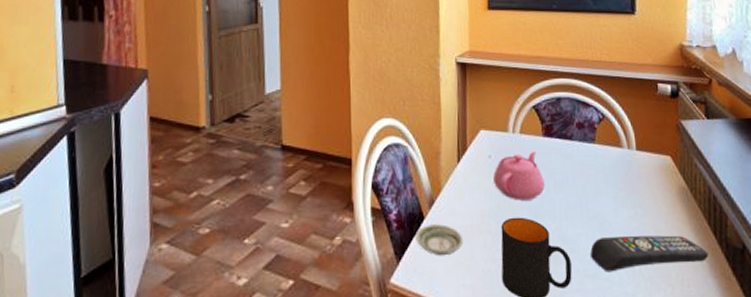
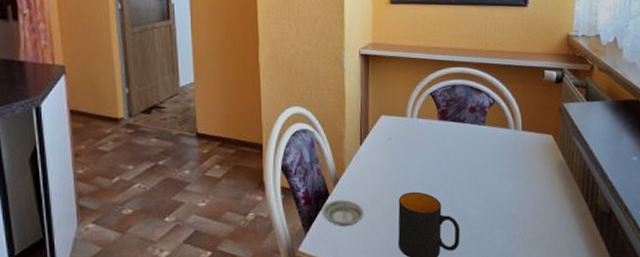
teapot: present [493,150,545,201] -> none [392,133,438,177]
remote control: present [590,235,709,272] -> none [477,203,580,236]

